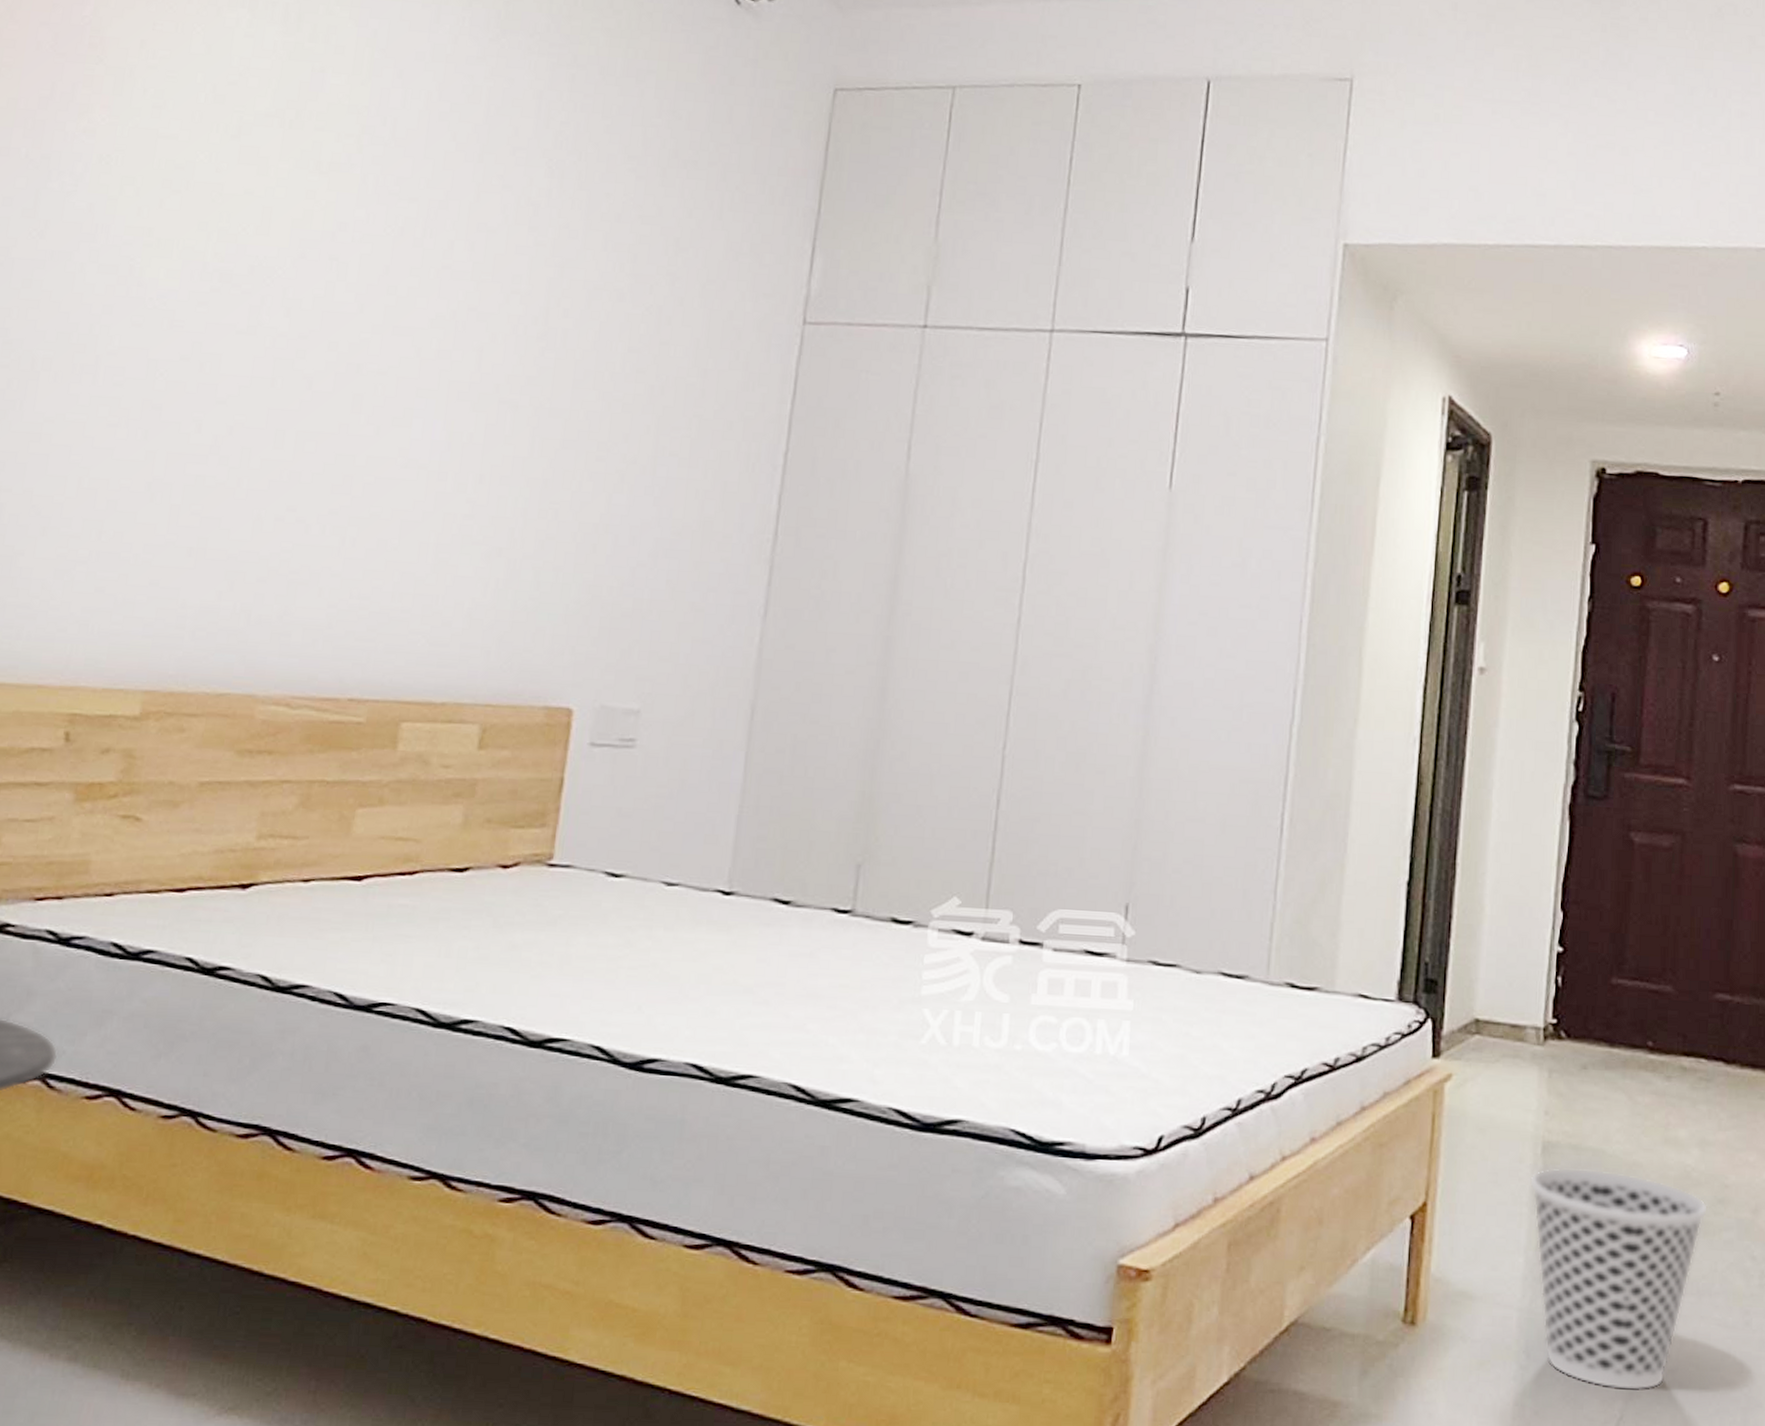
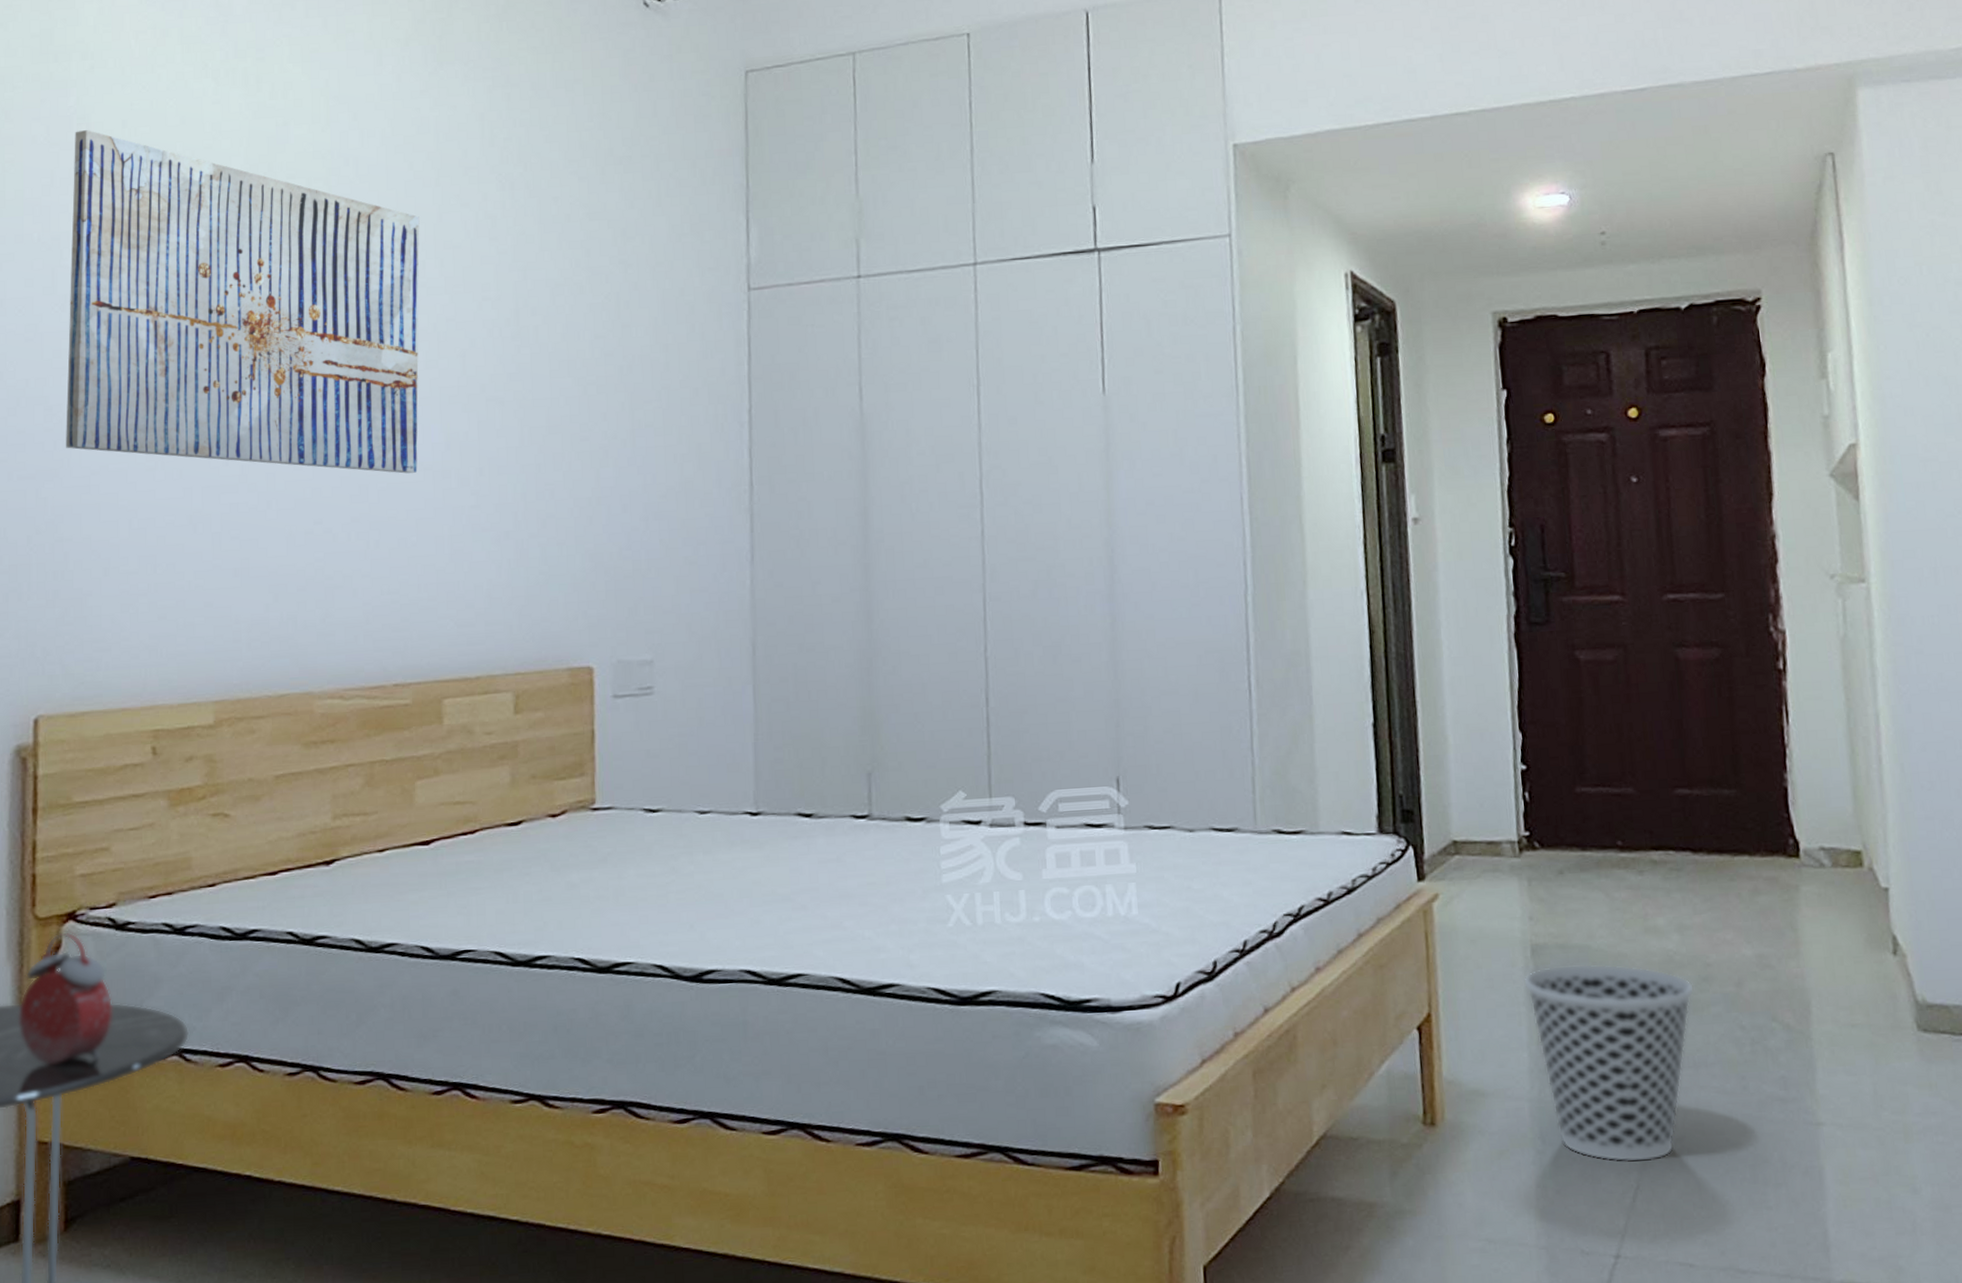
wall art: none [21,43,455,470] -> present [66,130,420,474]

